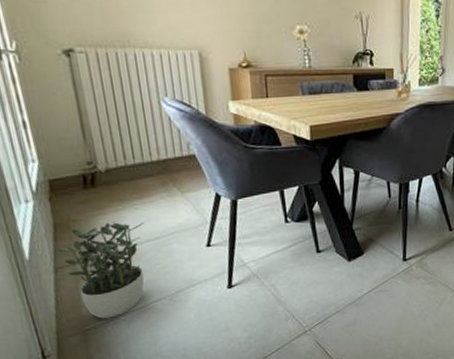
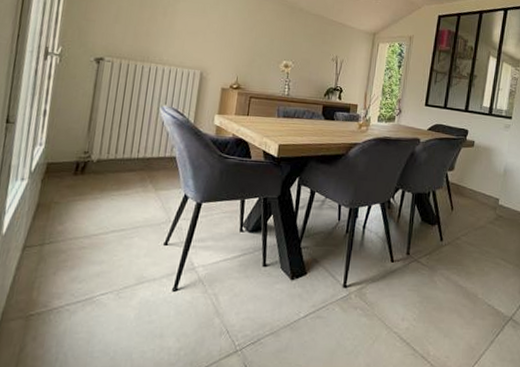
potted plant: present [54,221,145,319] -> none [29,209,116,306]

